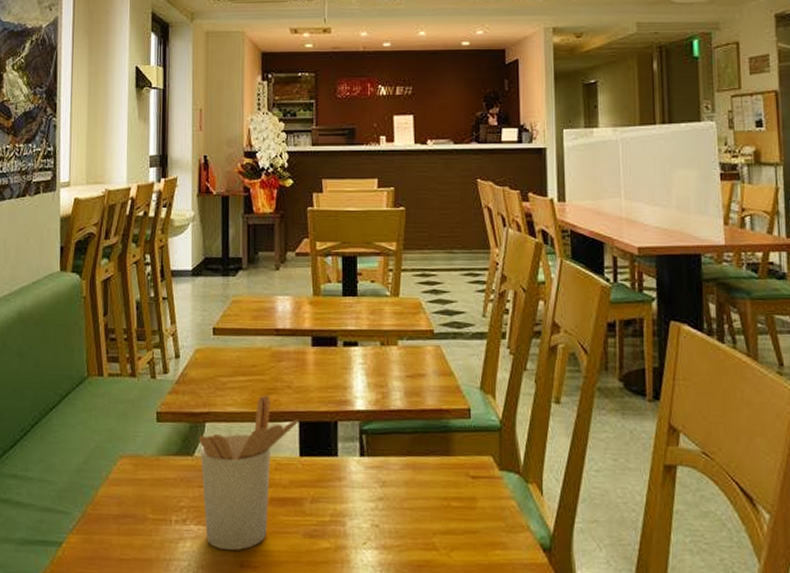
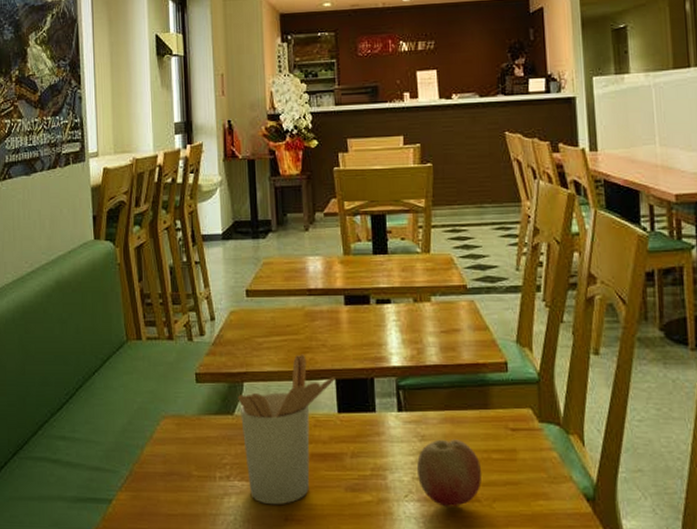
fruit: none [377,485,441,556] -> present [417,439,482,507]

